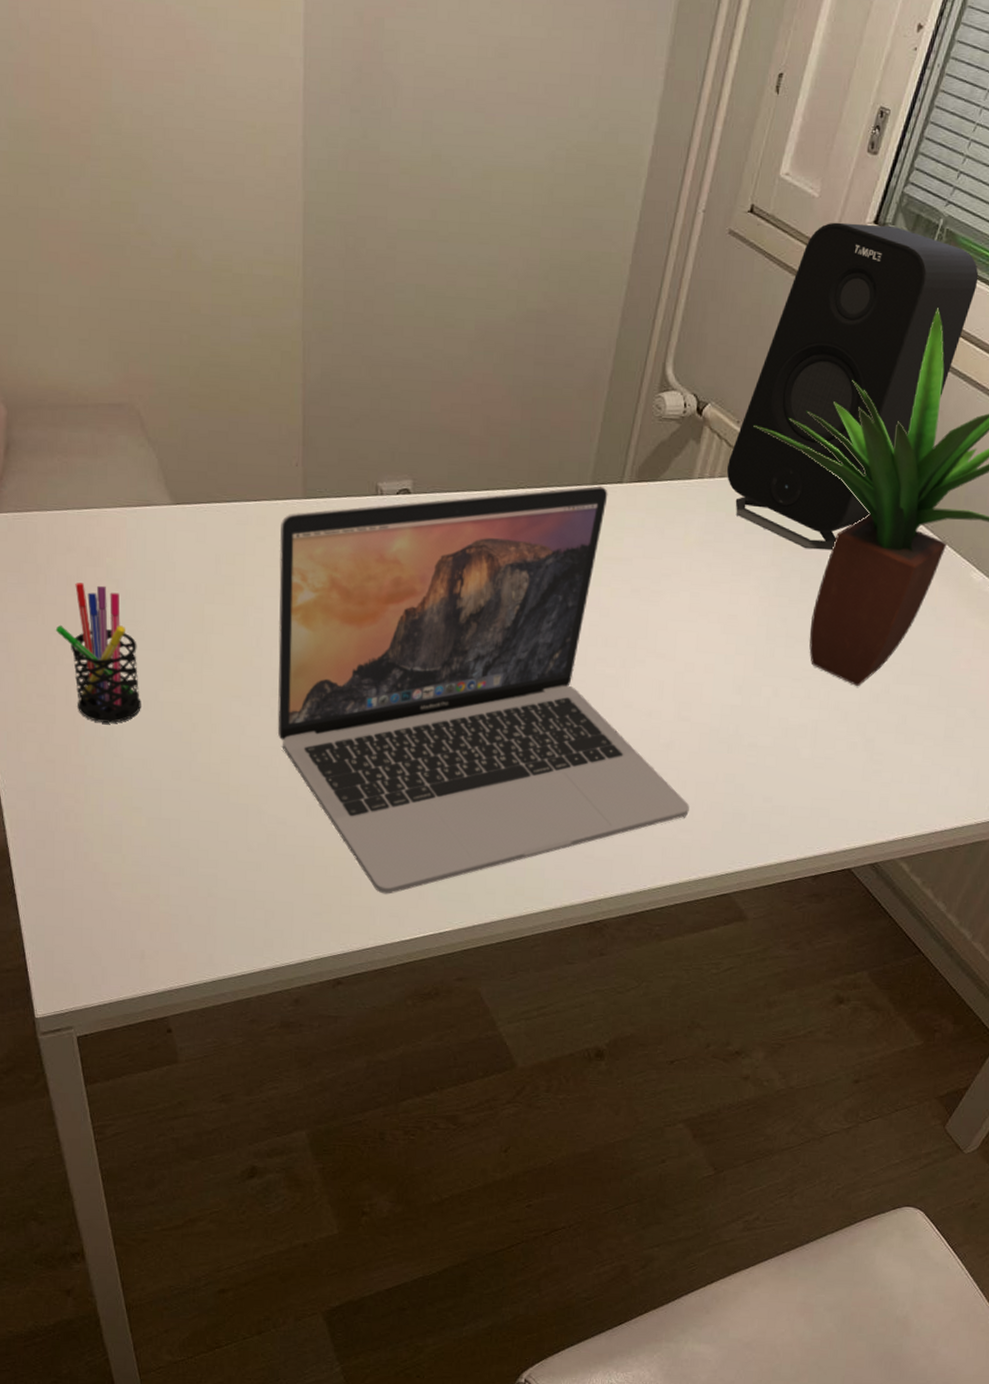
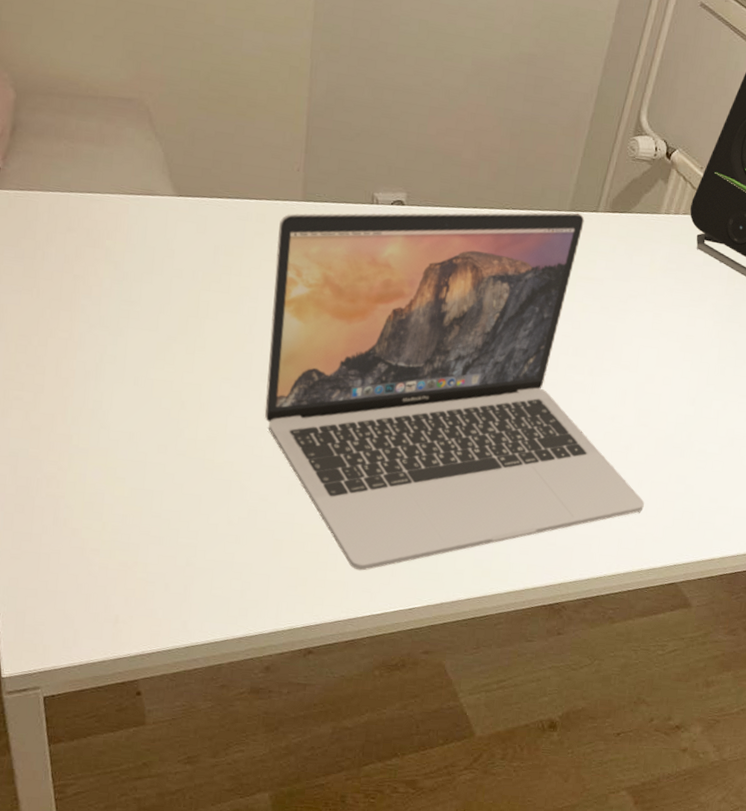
pen holder: present [55,583,141,723] -> none [49,261,132,396]

